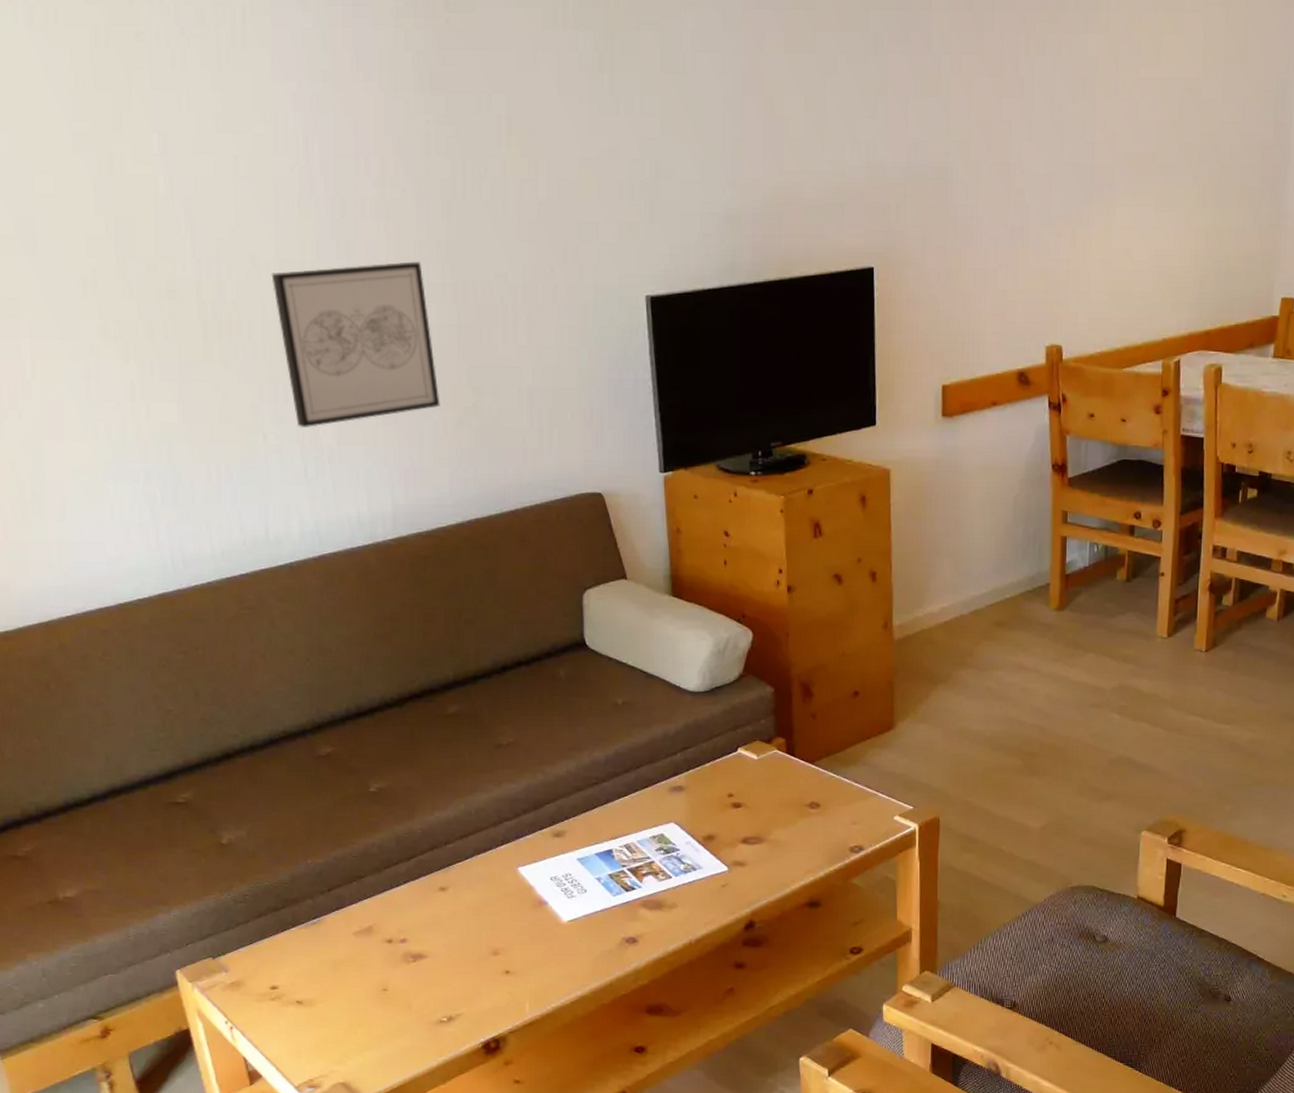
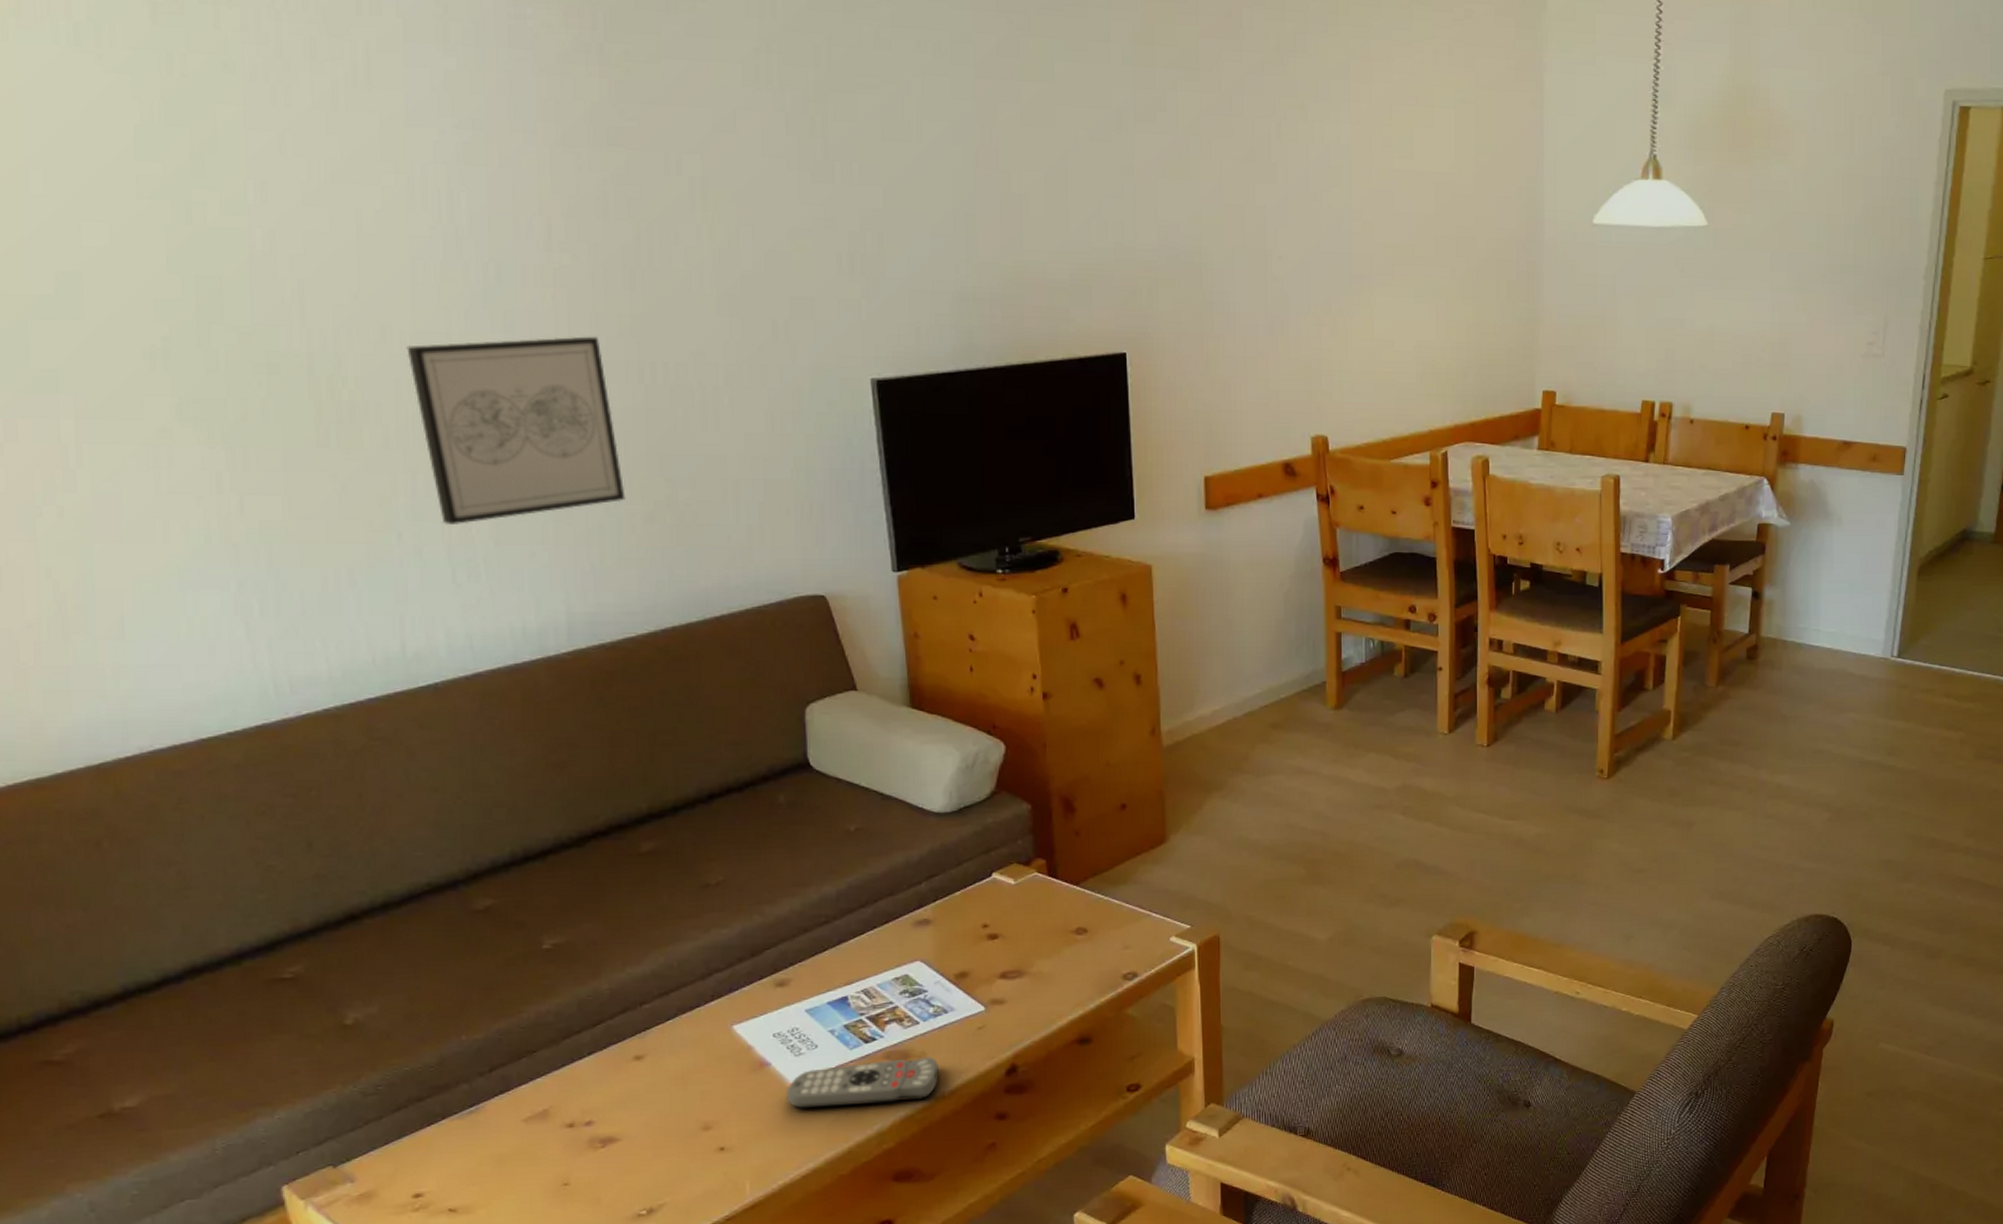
remote control: none [560,907,687,946] -> present [786,1057,939,1109]

